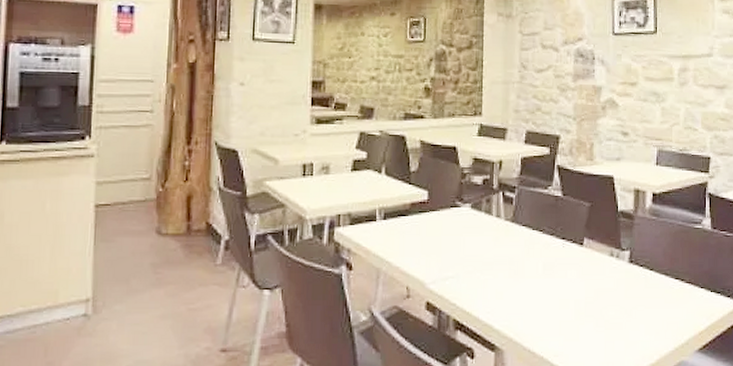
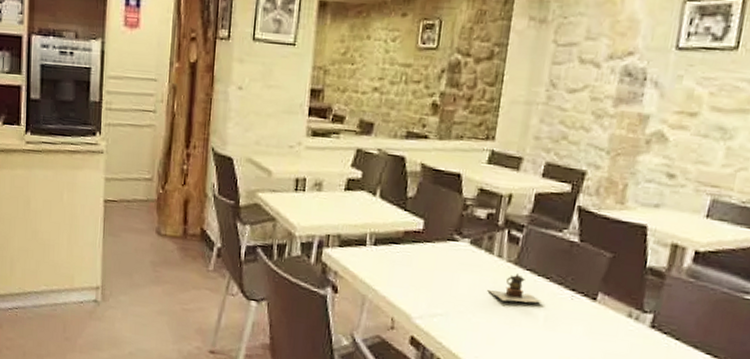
teapot: none [491,230,541,256] -> present [487,274,544,303]

